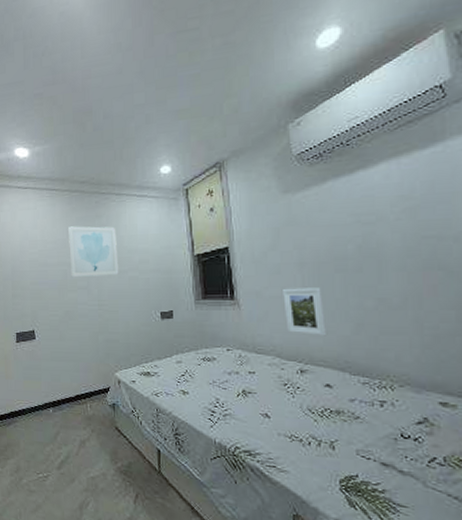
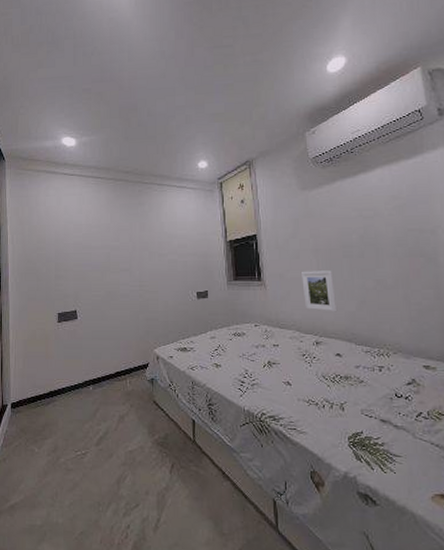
wall art: present [68,226,119,278] -> none [112,212,159,260]

